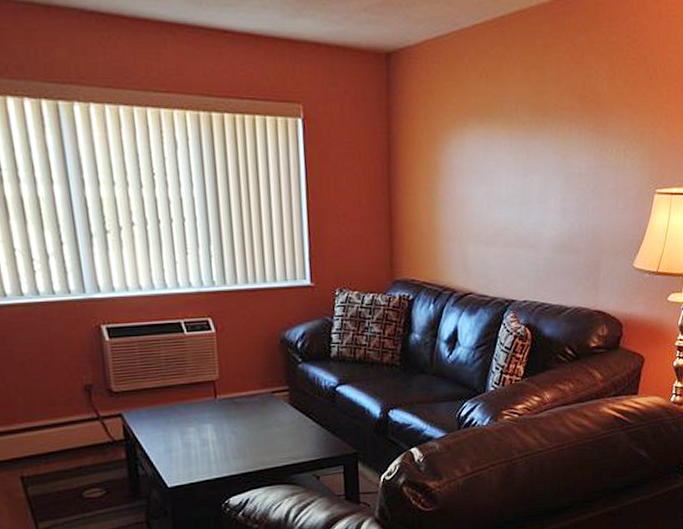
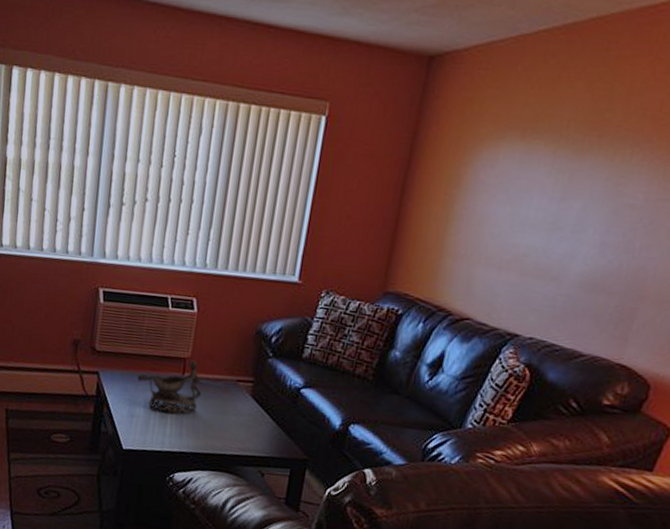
decorative bowl: none [165,381,239,440] -> present [137,360,201,415]

